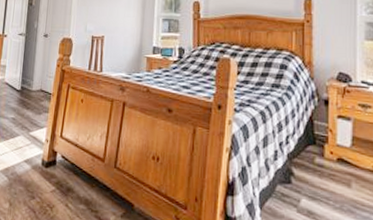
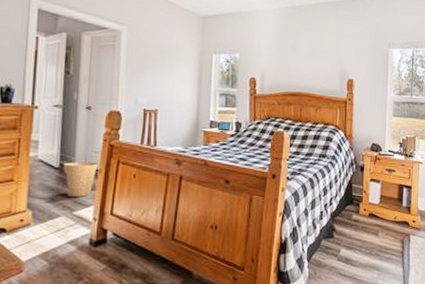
trash can: none [23,85,51,118] -> present [63,162,97,197]

